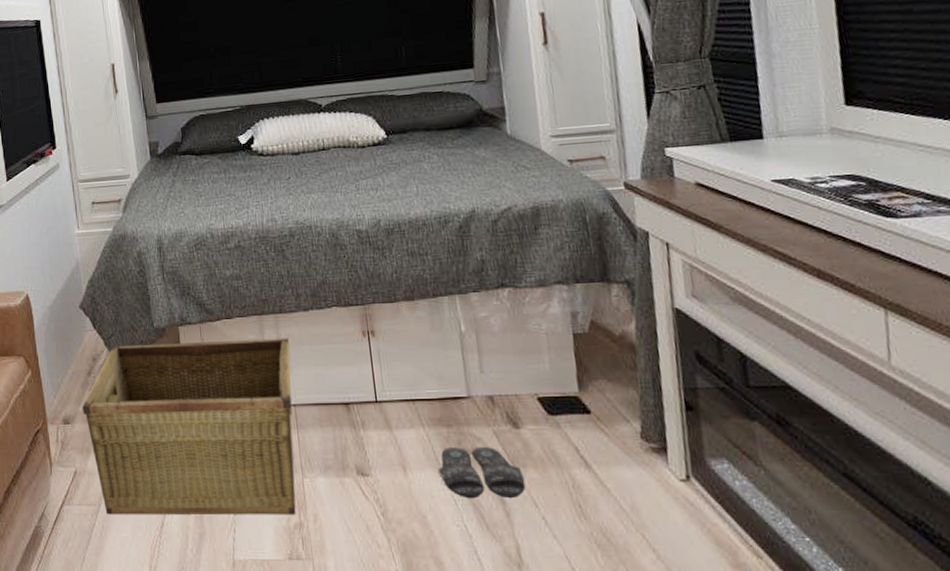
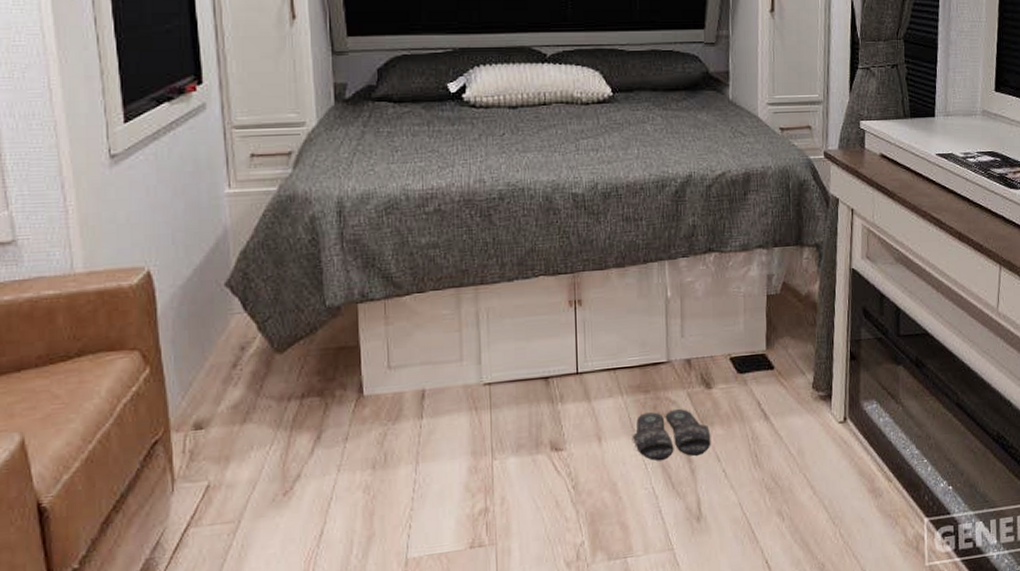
hamper: present [82,338,296,515] -> none [222,311,489,531]

